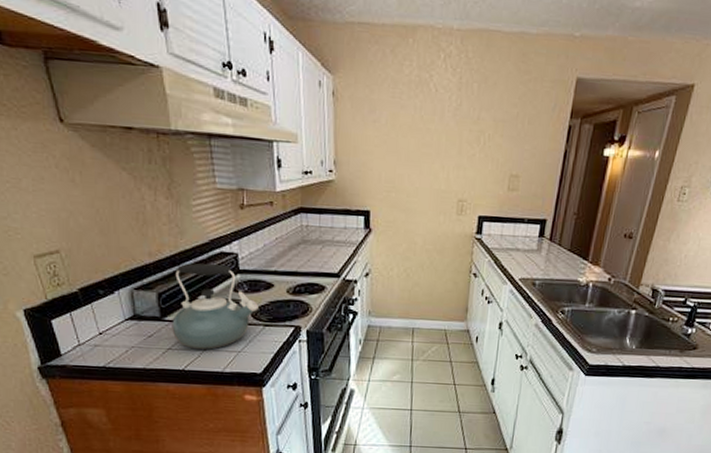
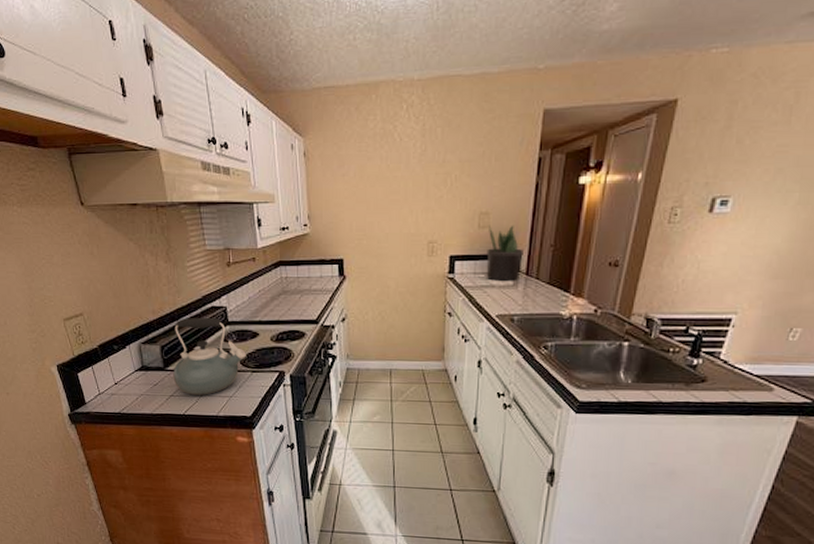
planter: none [513,188,549,246] -> present [486,225,524,281]

